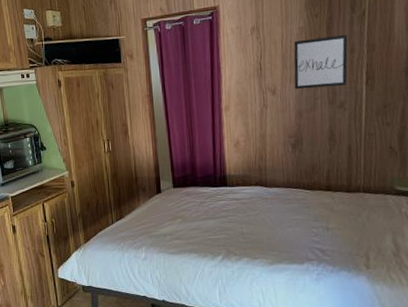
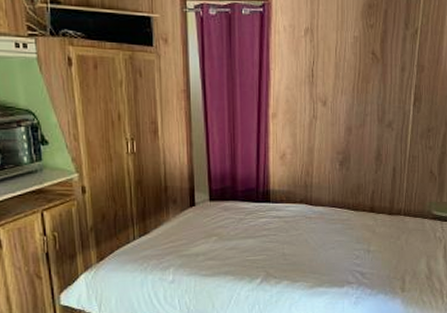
wall art: present [293,35,348,90] -> none [345,50,400,104]

